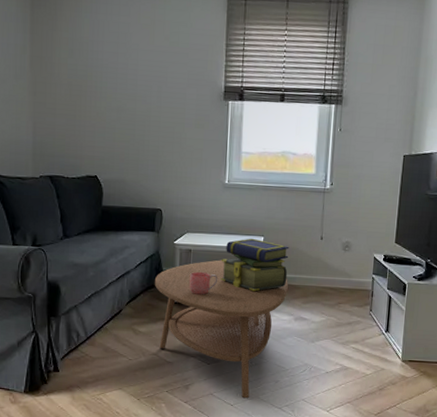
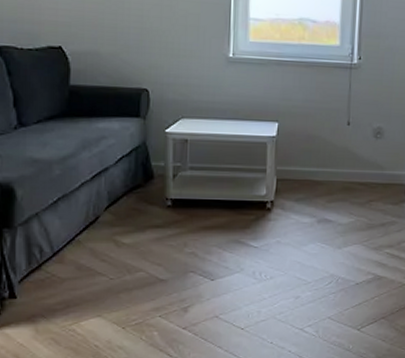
coffee table: present [154,260,288,399] -> none [140,151,309,320]
mug: present [189,271,218,295] -> none [186,166,223,195]
stack of books: present [221,238,289,292] -> none [225,124,310,190]

